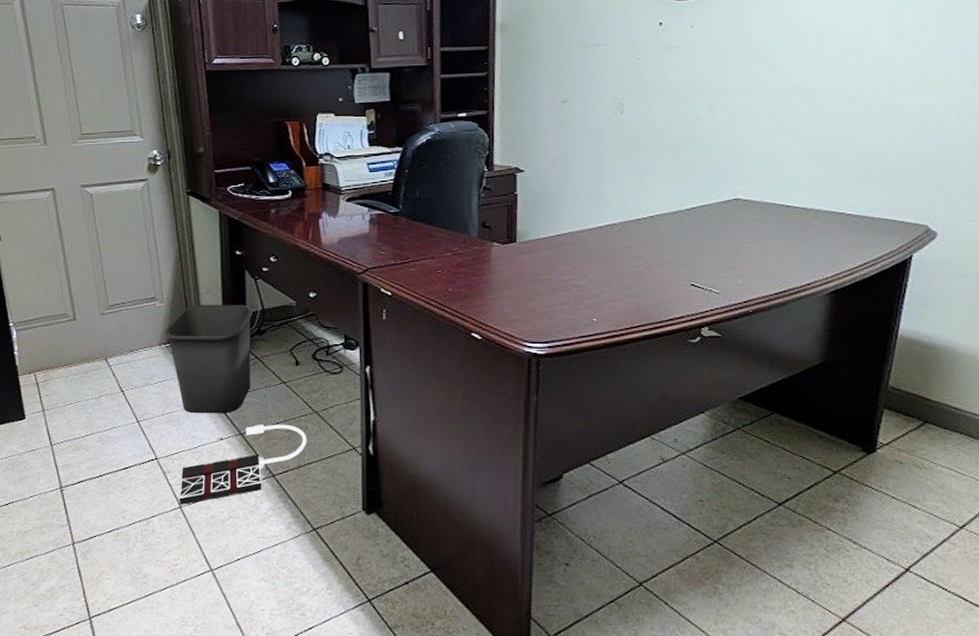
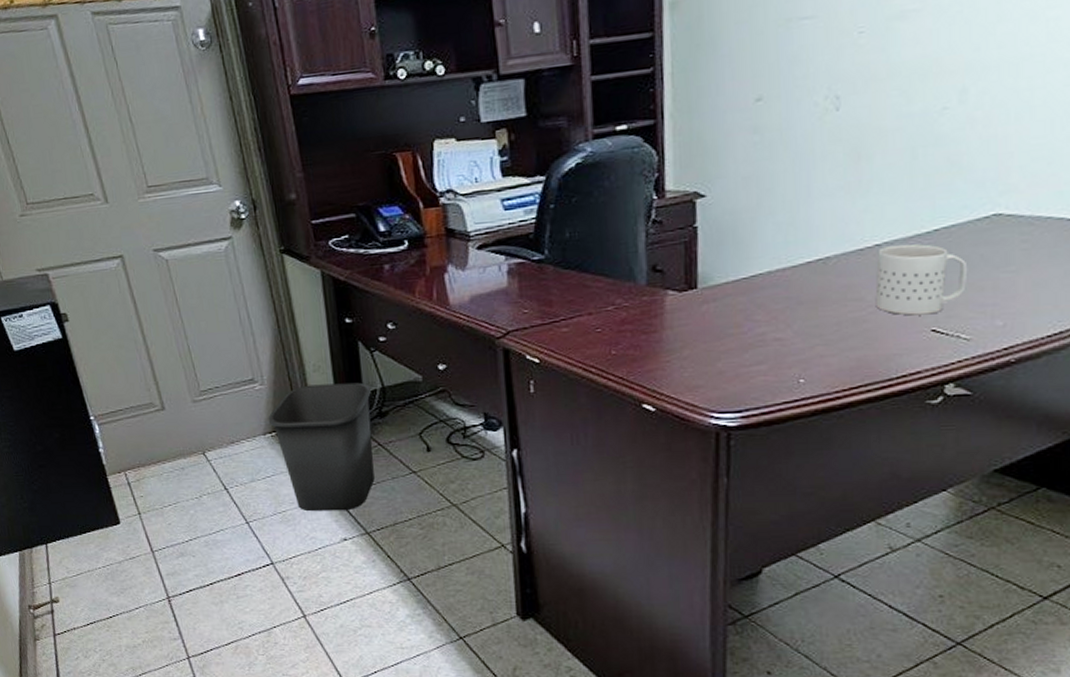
power strip: present [178,424,307,505] -> none [301,520,447,614]
mug: none [649,218,717,272] -> present [875,244,968,316]

